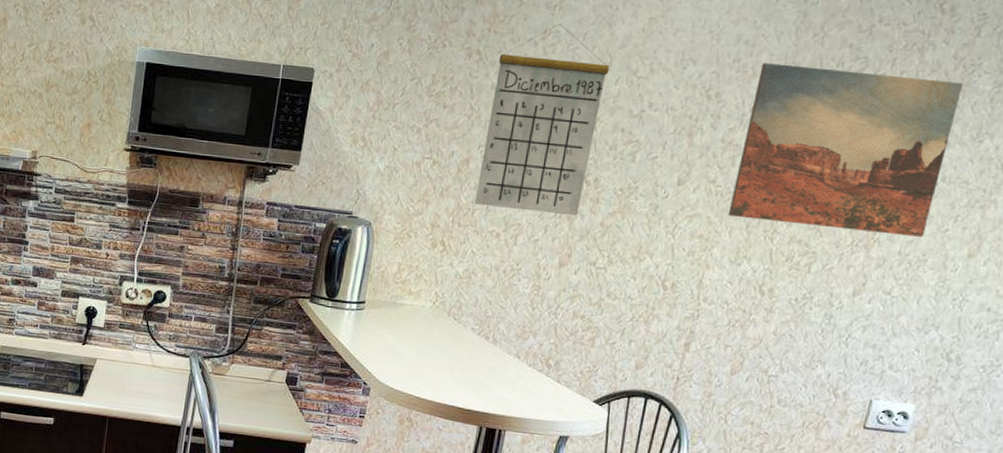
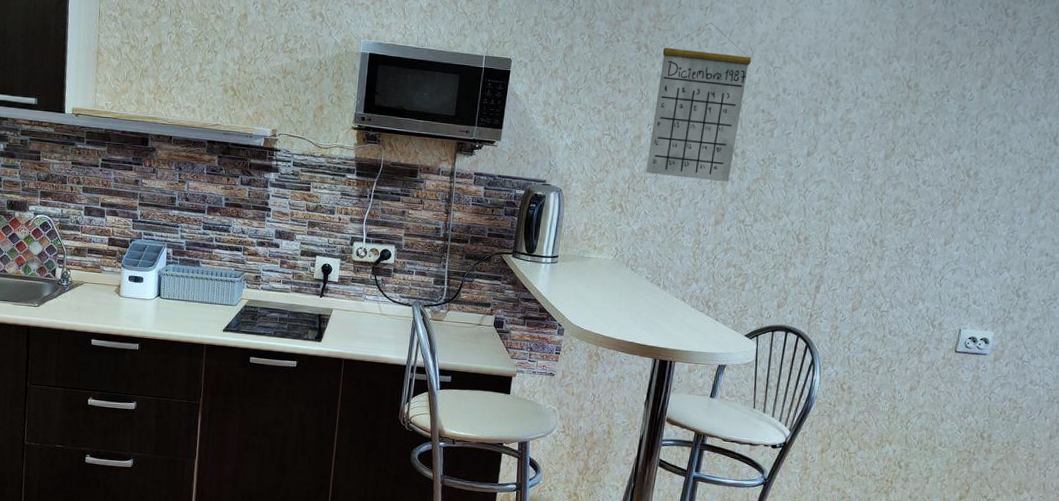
wall art: present [728,63,964,237] -> none [847,56,1024,197]

